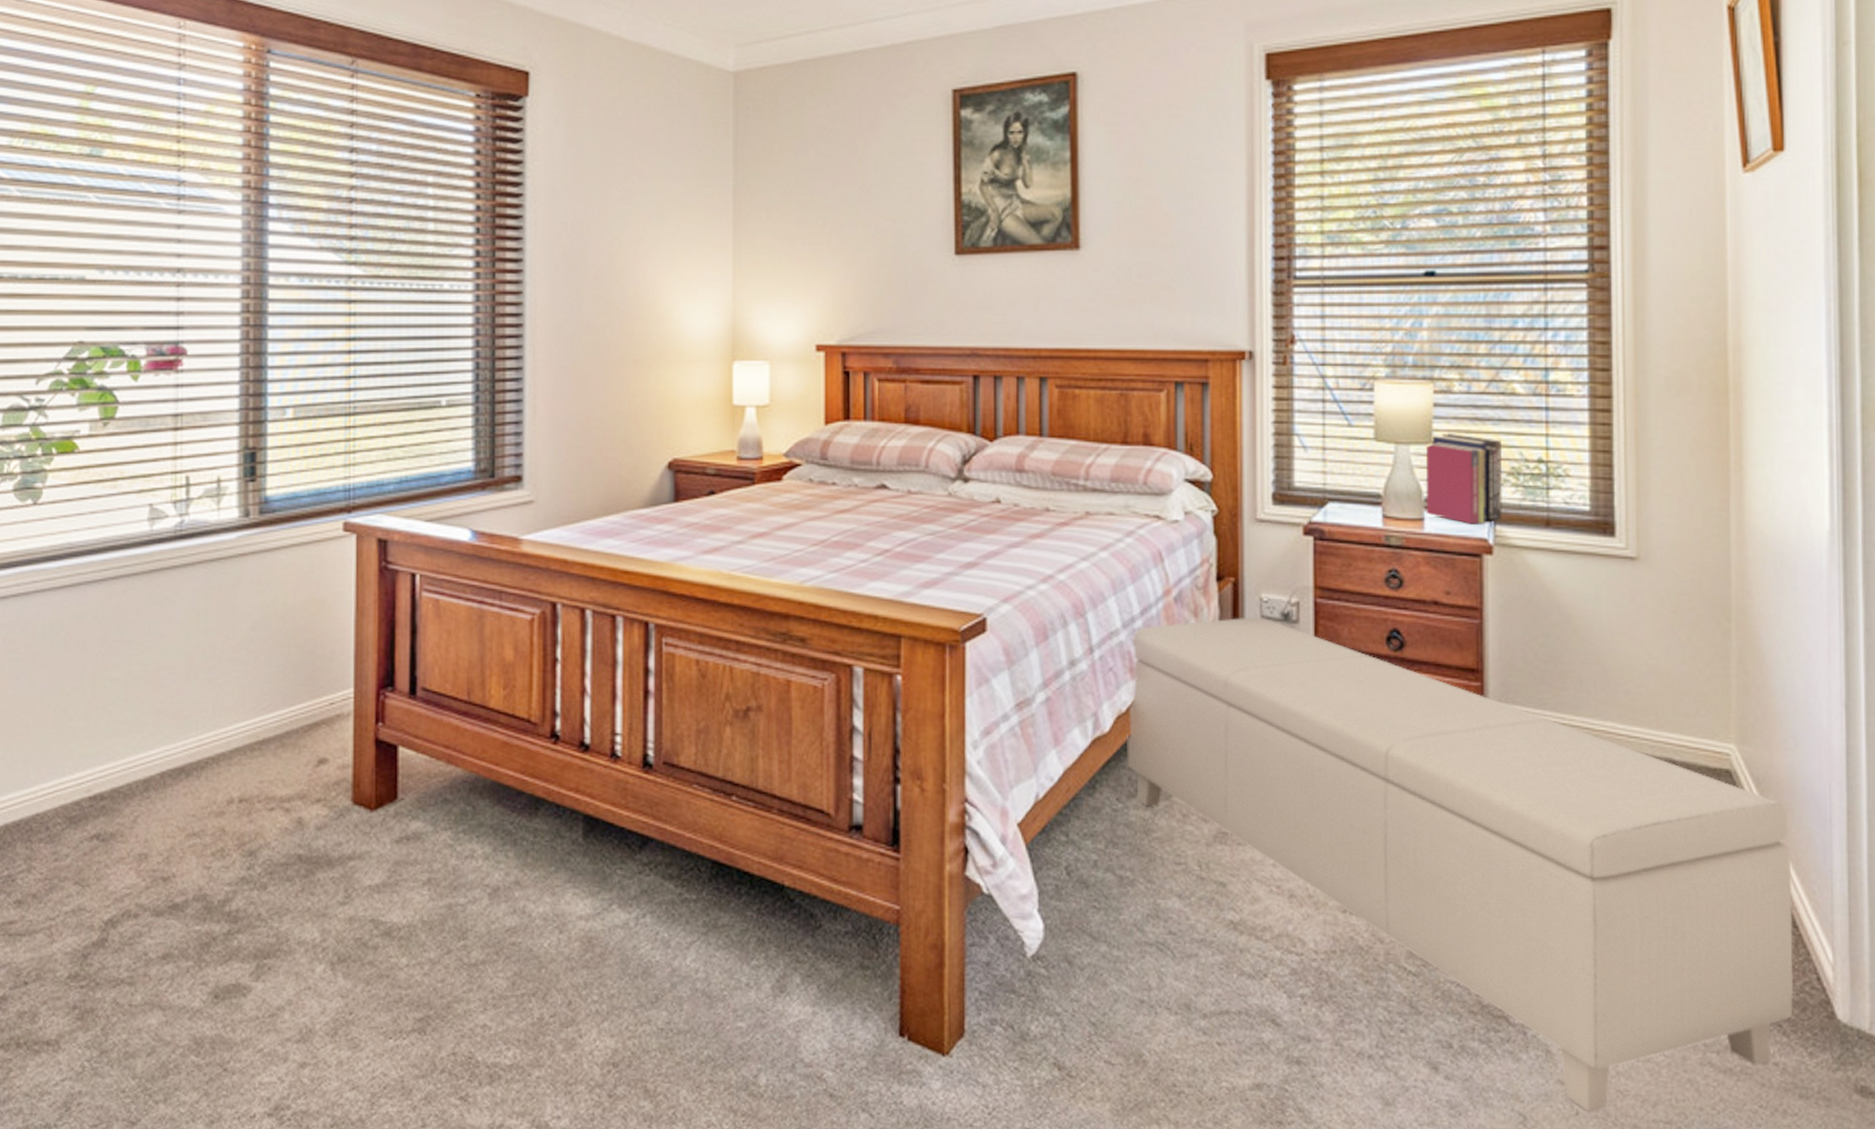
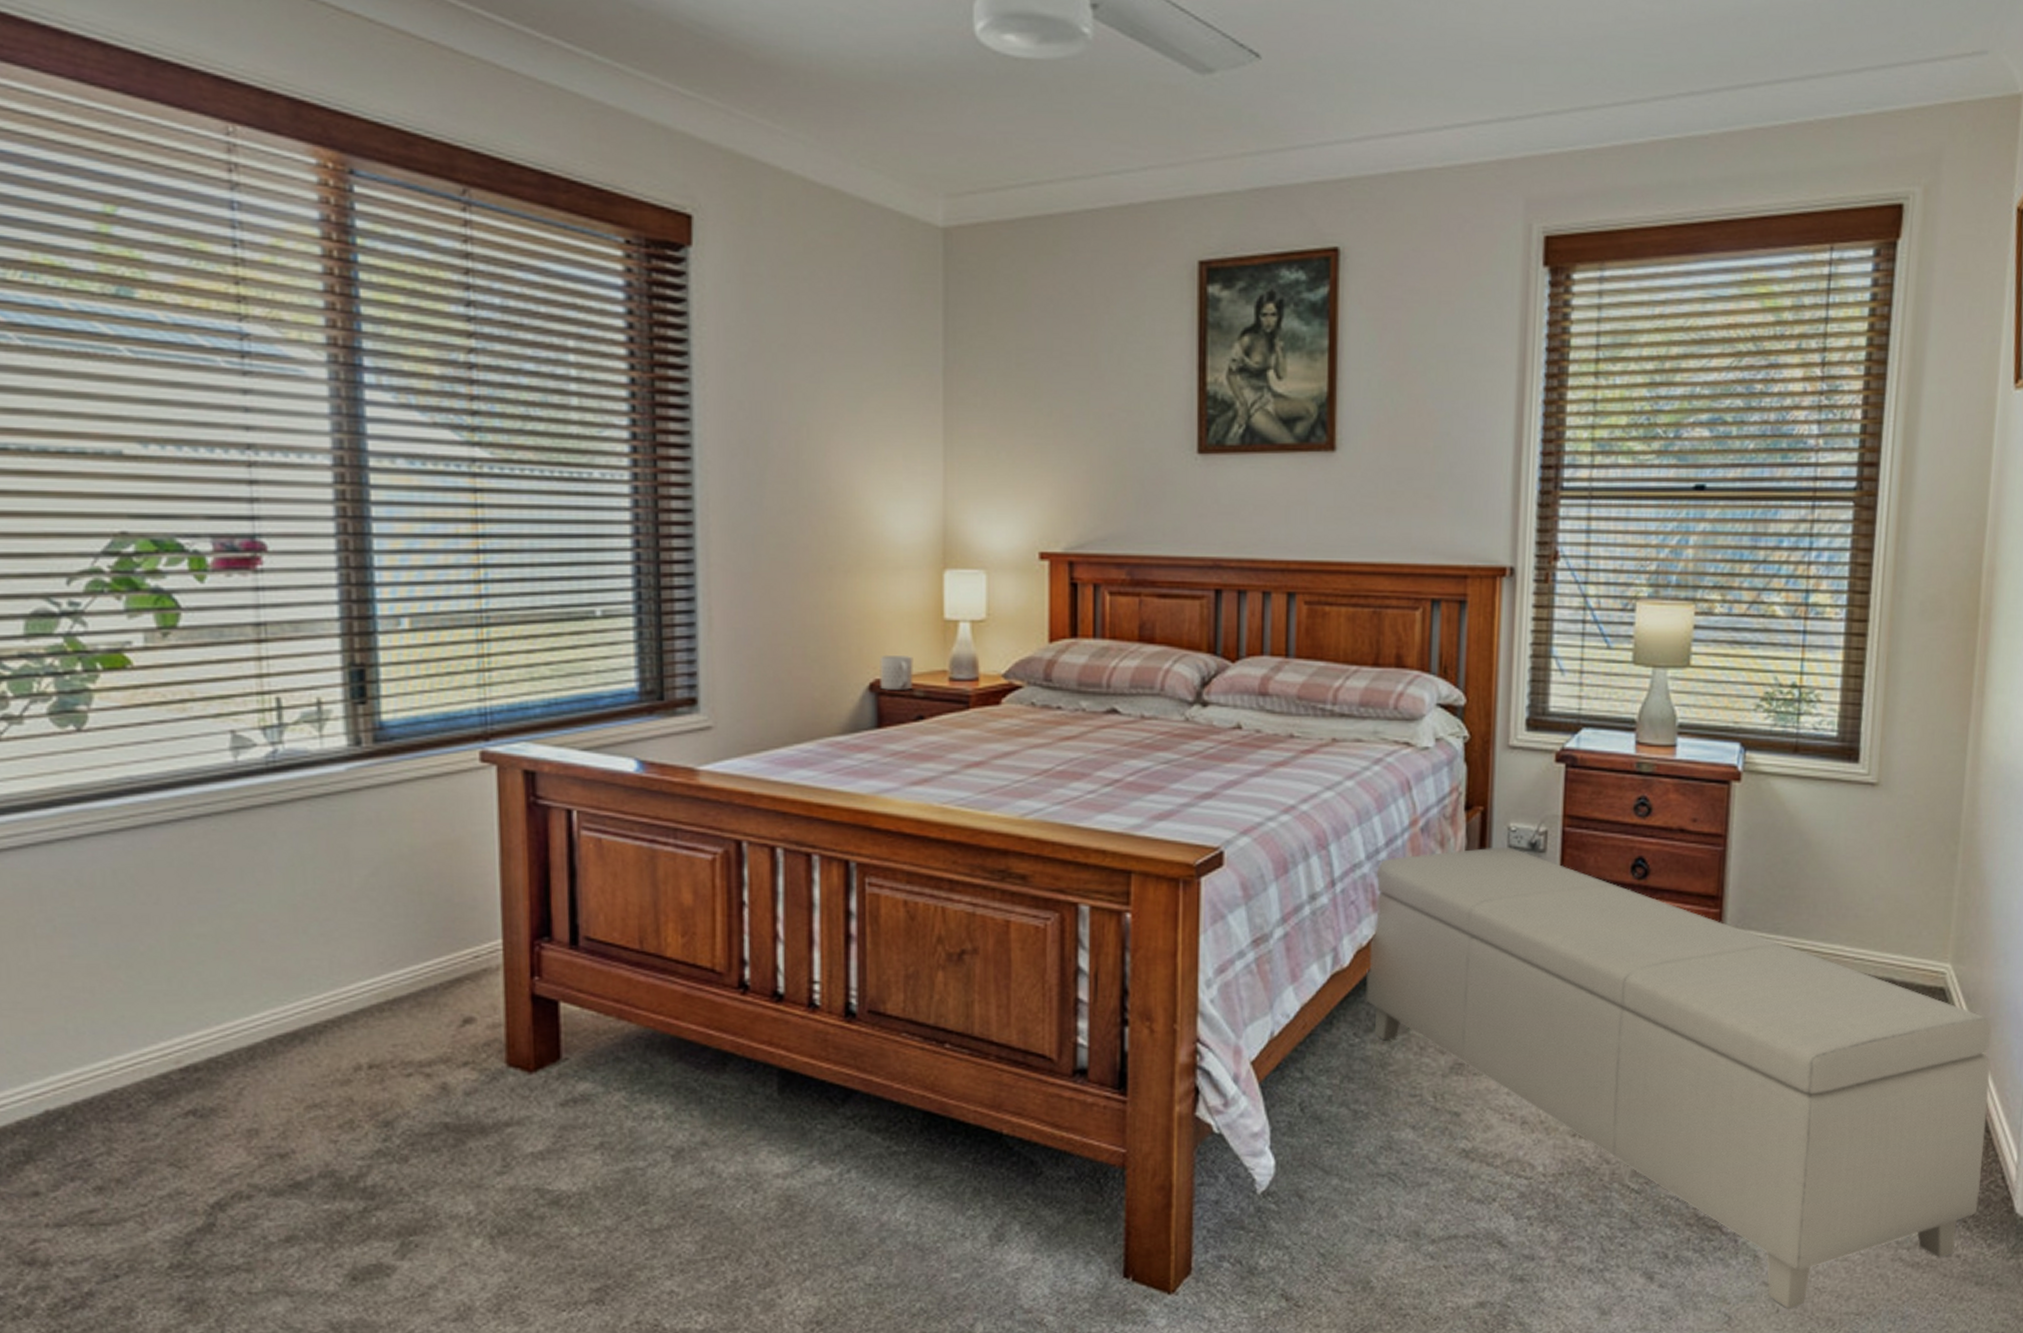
mug: none [677,438,706,468] -> present [880,656,913,690]
books: present [1425,432,1503,524] -> none [1679,656,1758,751]

